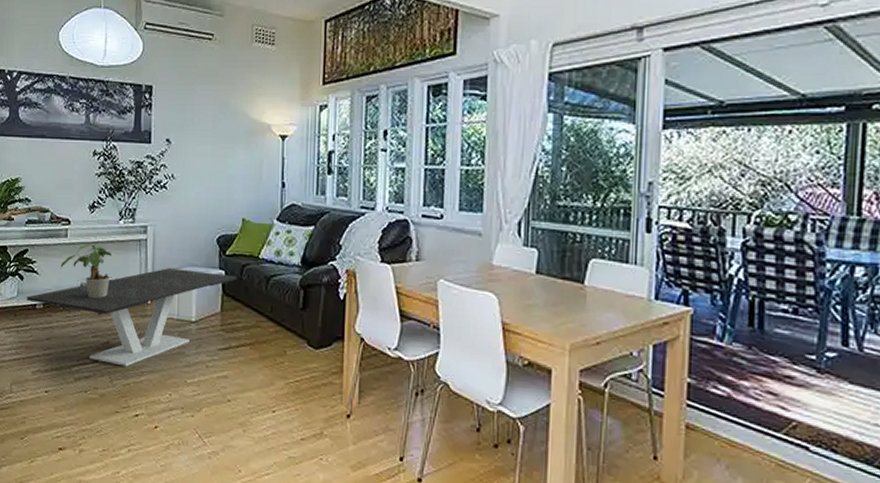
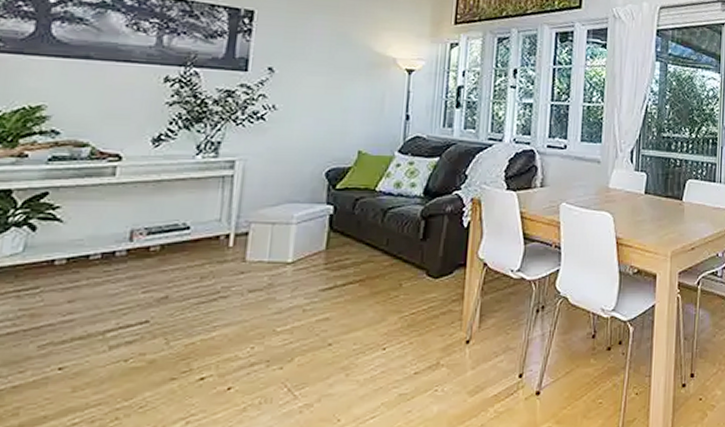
coffee table: present [26,268,236,367] -> none [38,206,348,323]
potted plant: present [60,244,111,298] -> none [99,183,181,246]

